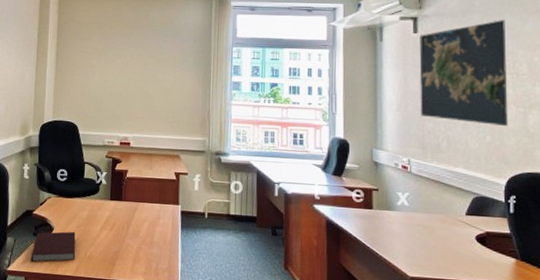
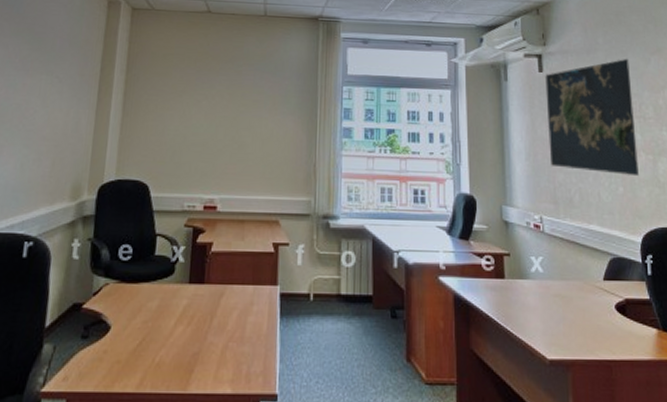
notebook: present [31,231,76,262] -> none [77,329,141,376]

